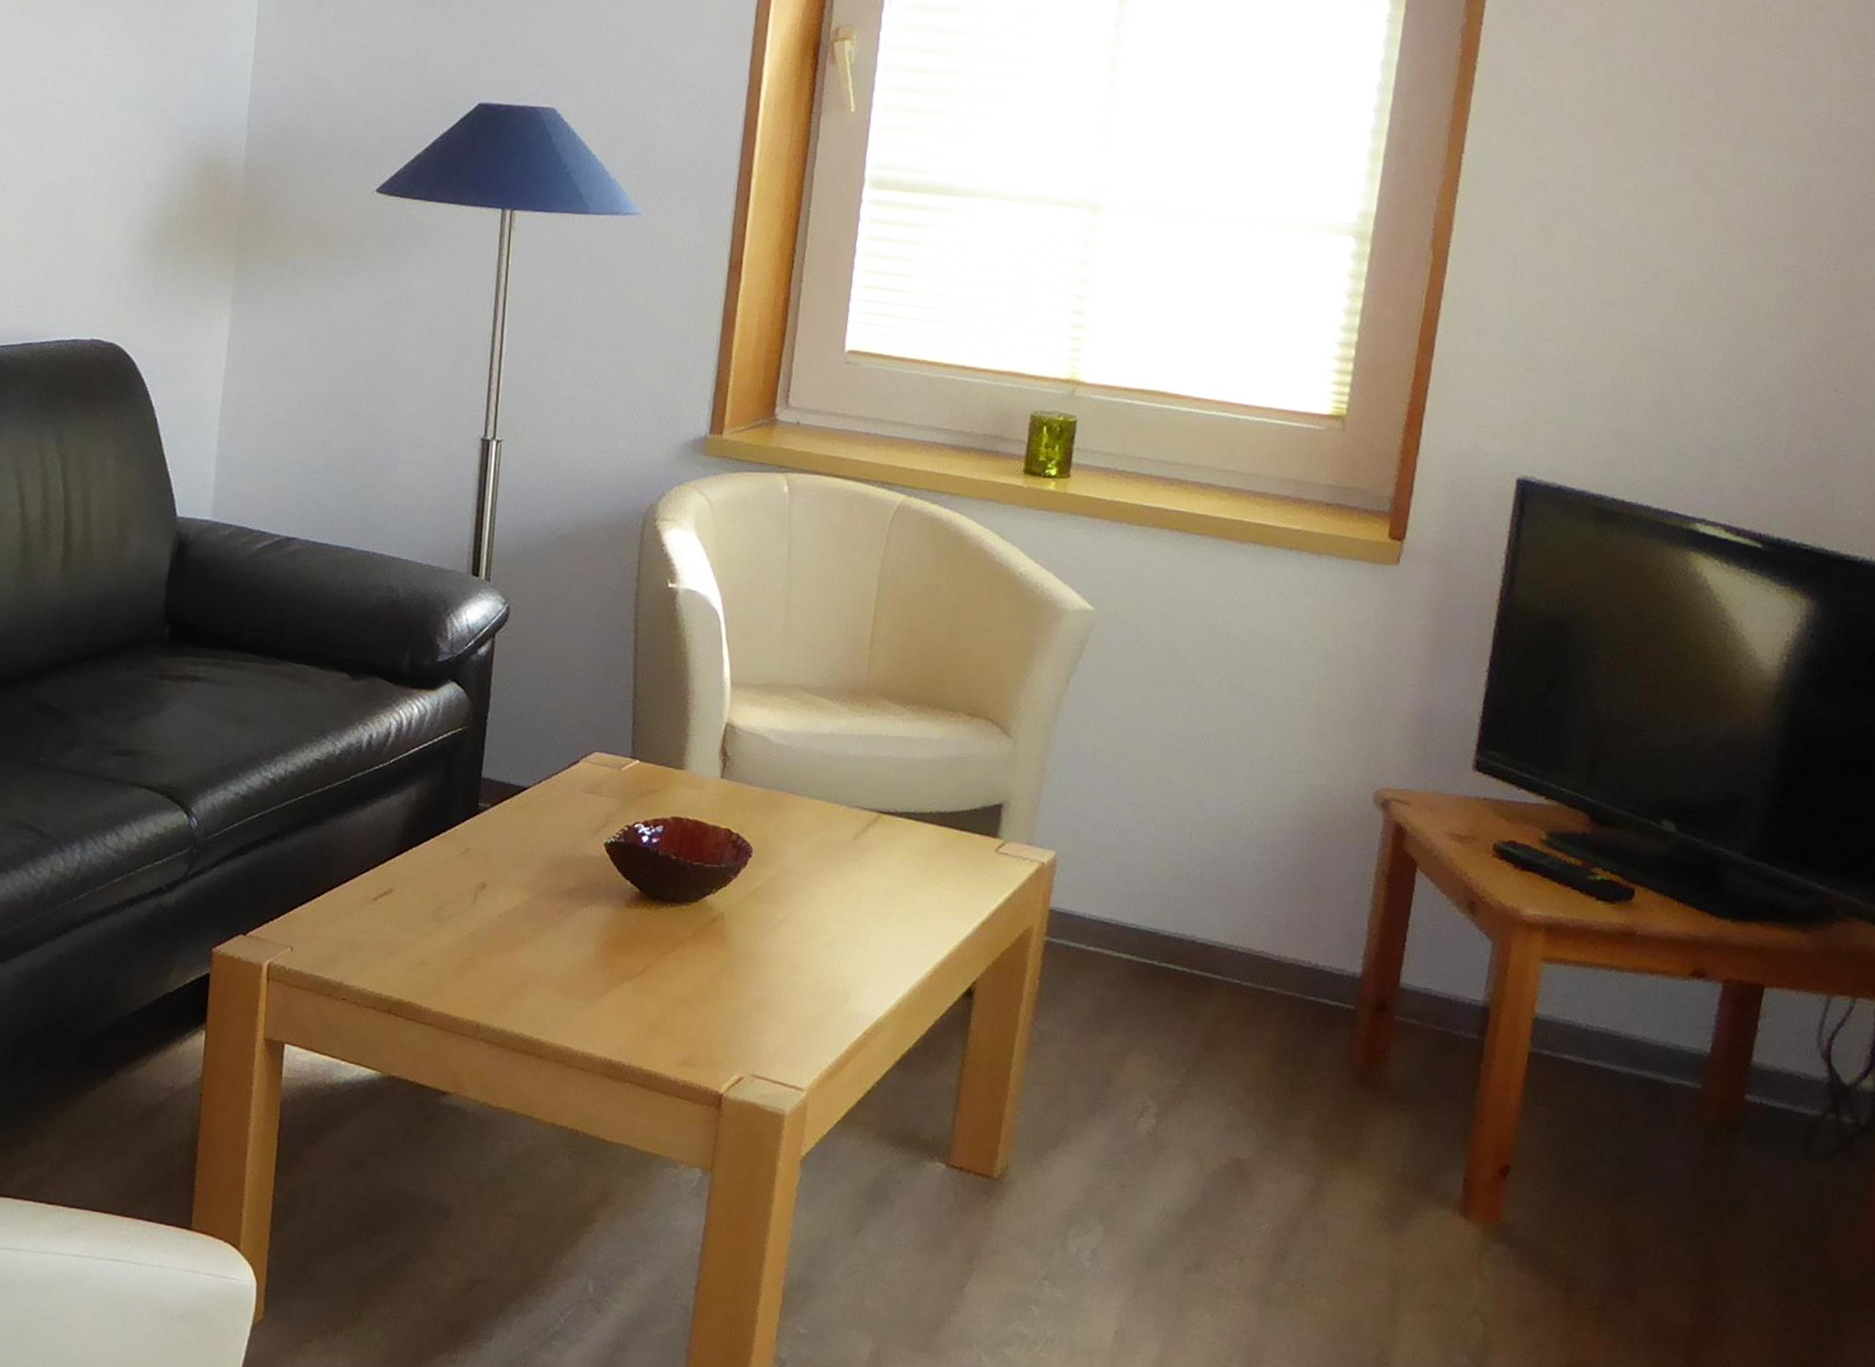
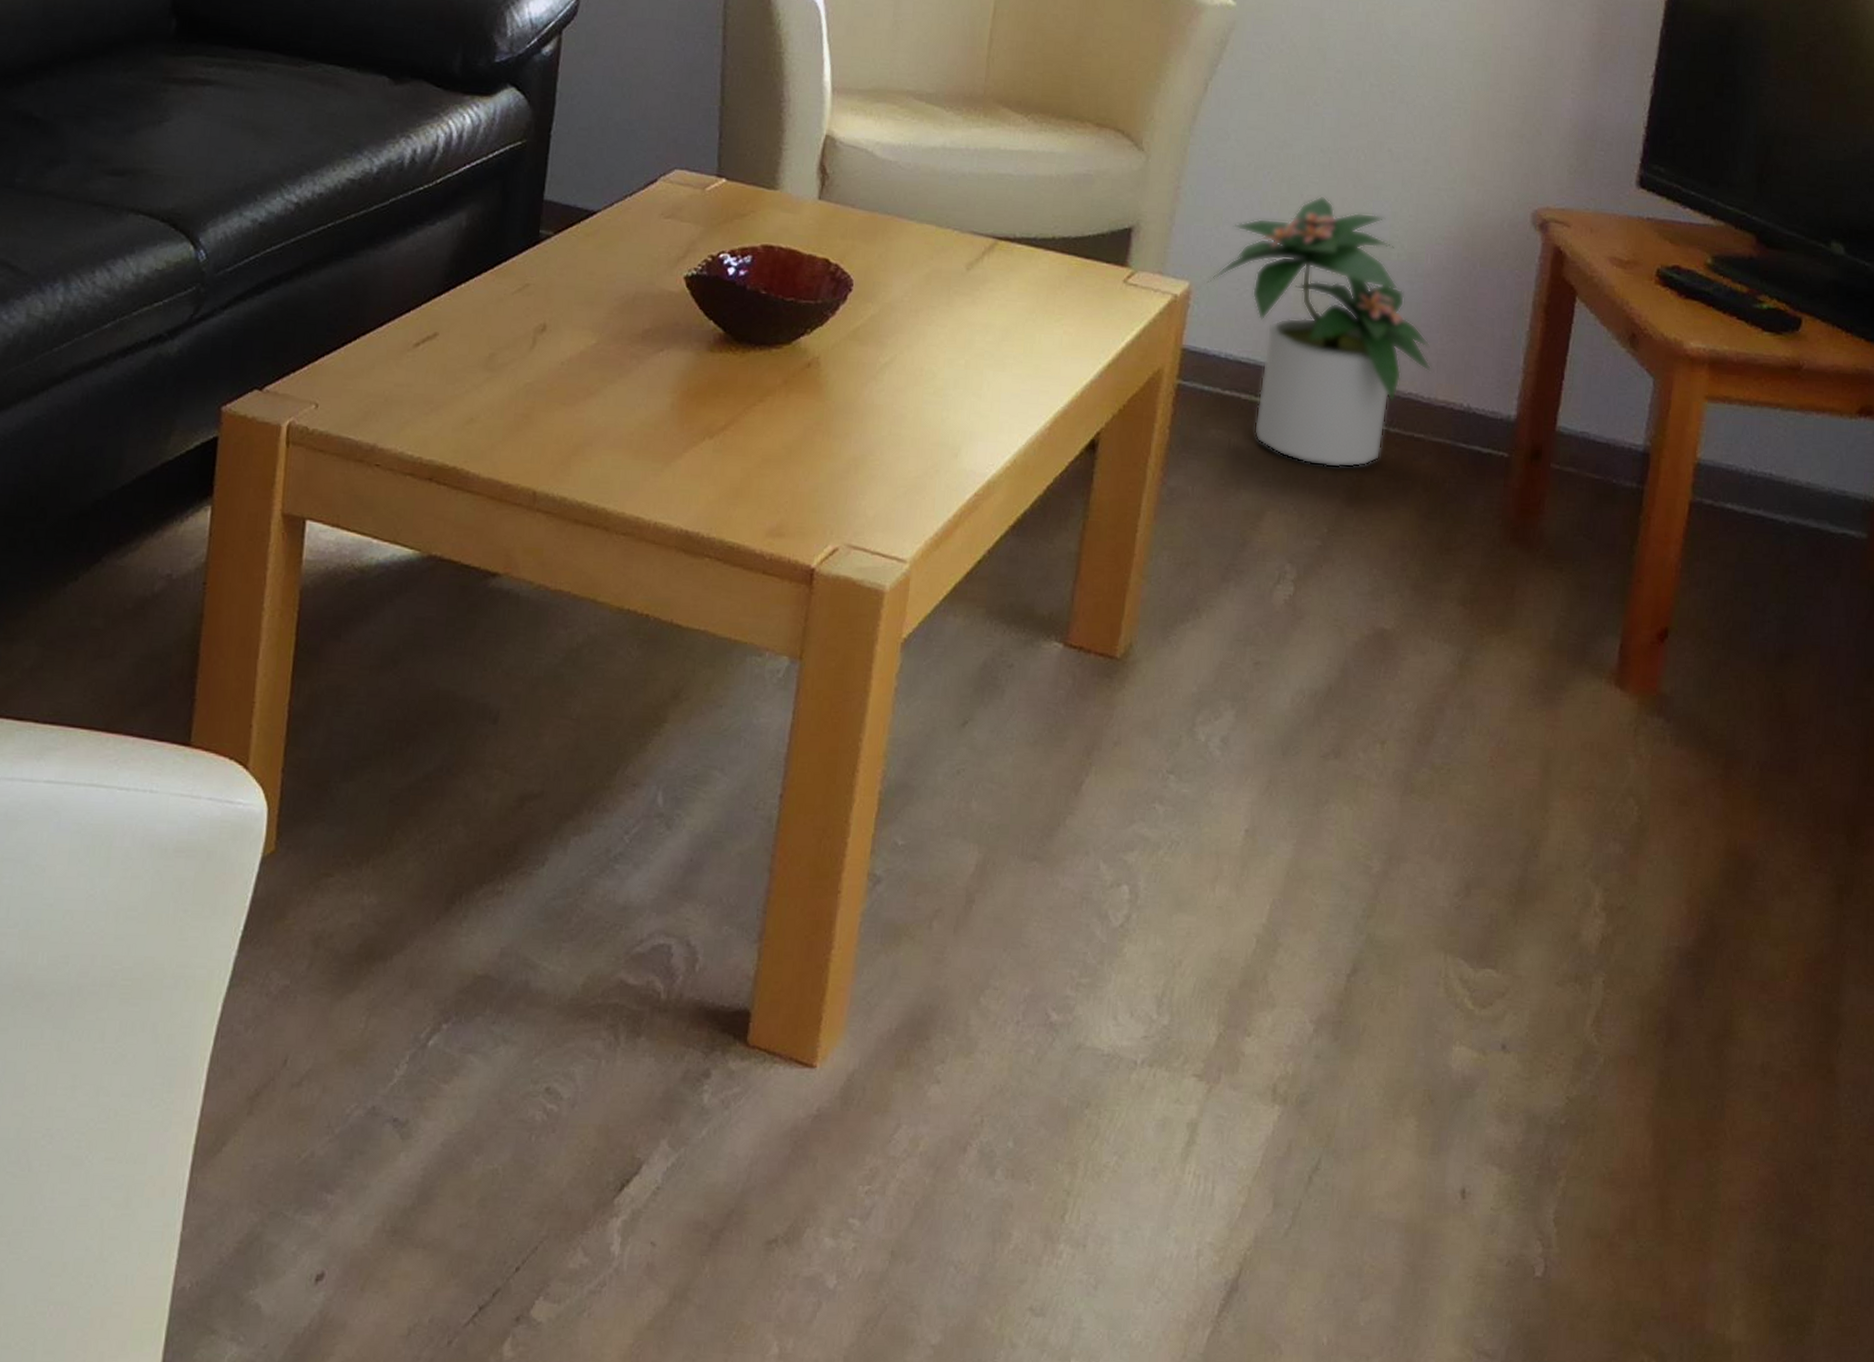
potted plant: none [1071,777,1282,1017] -> present [1207,195,1432,468]

